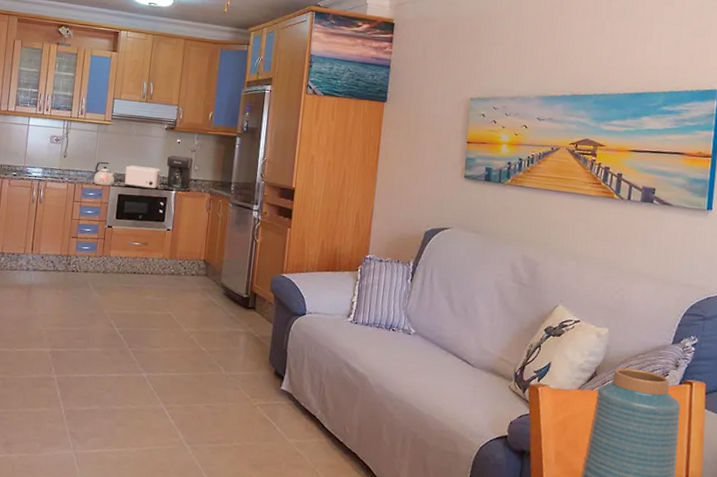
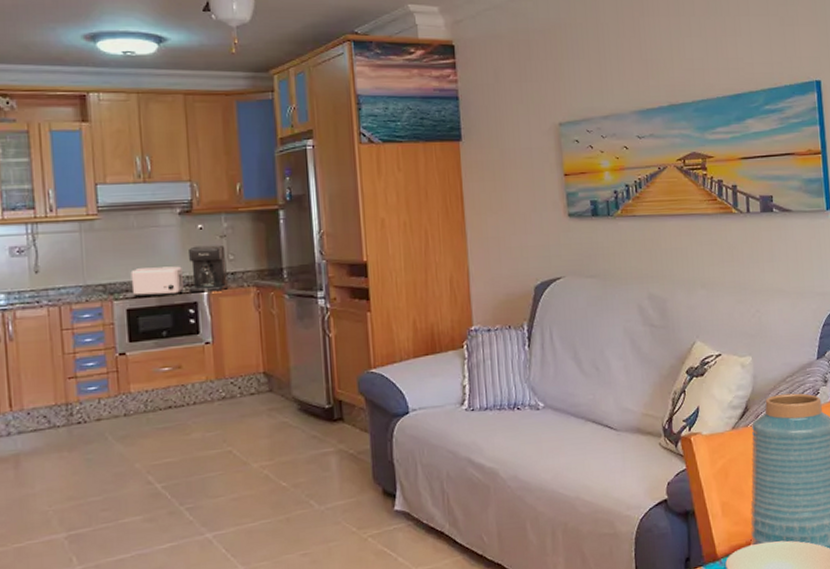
kettle: present [93,162,115,187] -> none [85,269,119,303]

